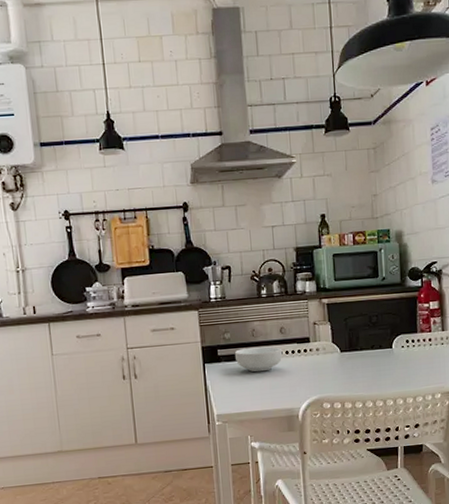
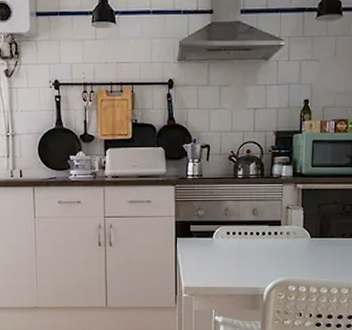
cereal bowl: present [234,346,283,372] -> none [206,226,253,250]

